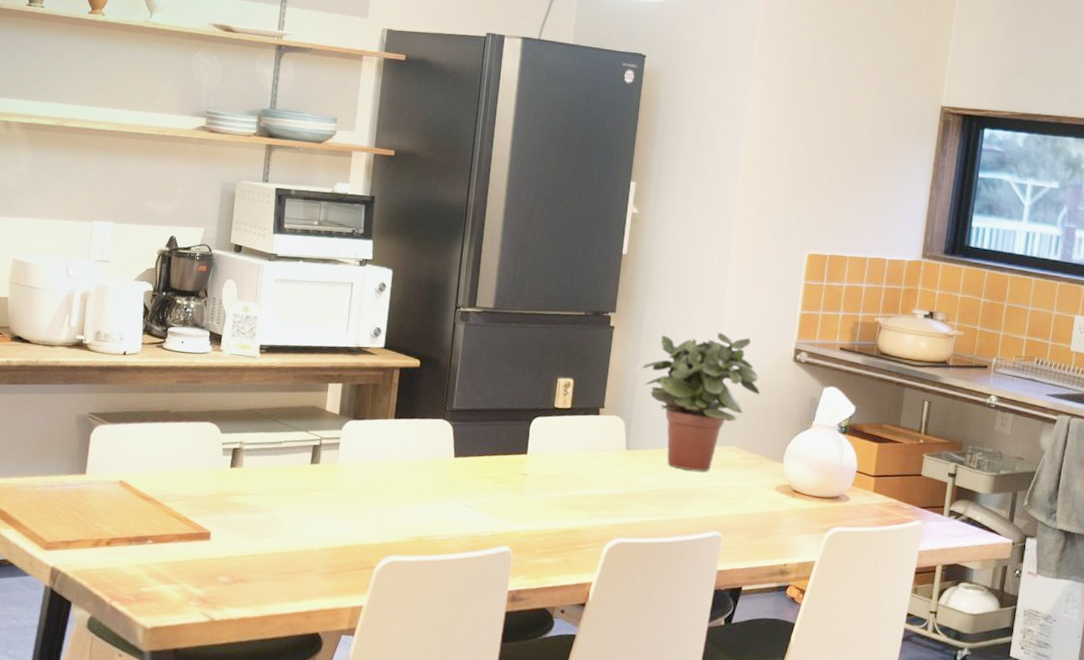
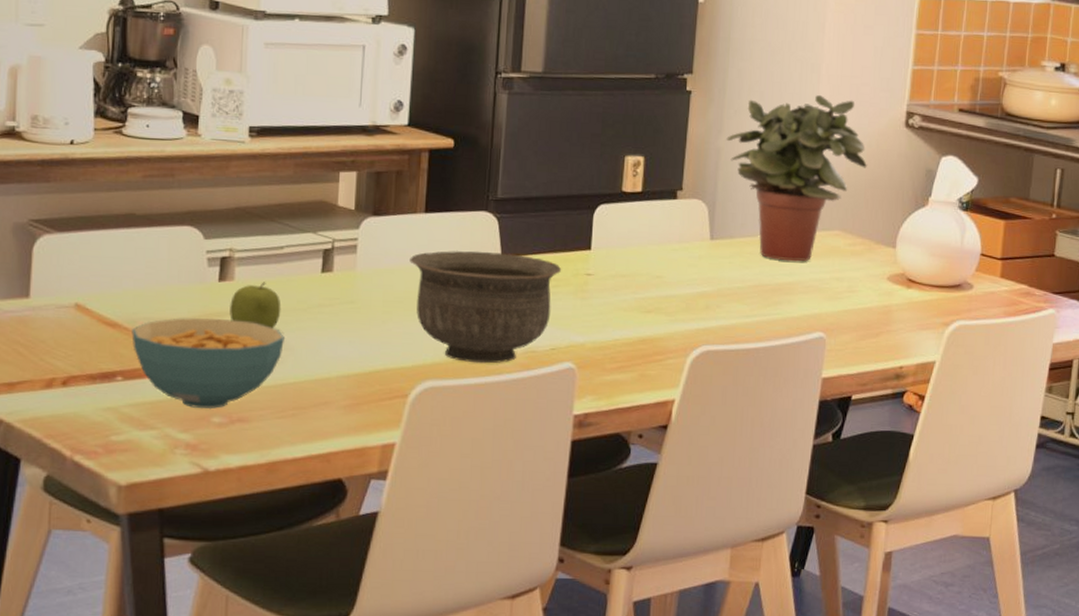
cereal bowl: none [161,495,279,571] -> present [132,317,284,410]
fruit: none [237,469,278,508] -> present [229,282,282,329]
bowl: none [380,450,503,545] -> present [409,250,562,364]

